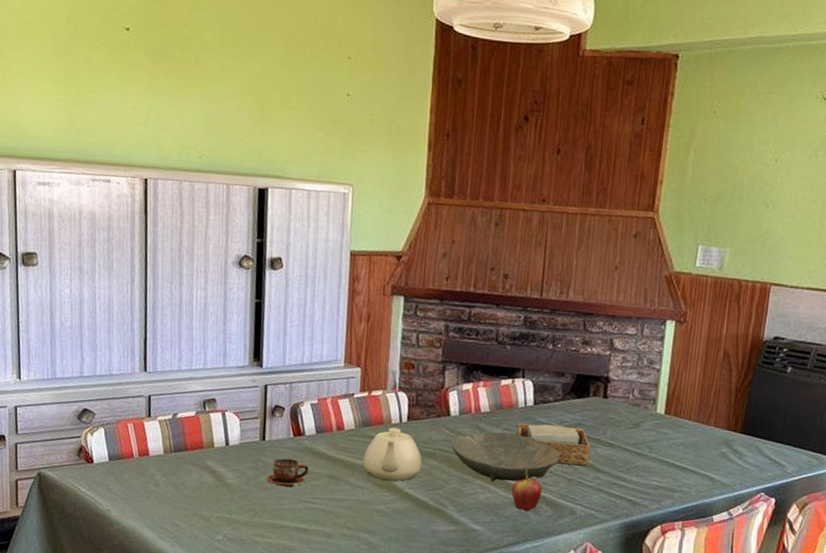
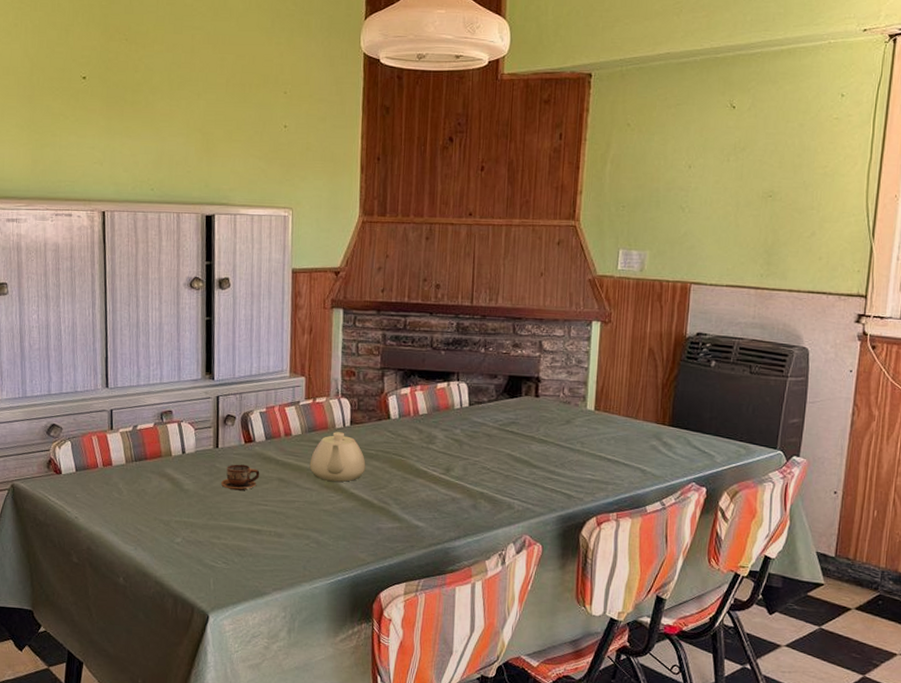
bowl: present [451,432,560,483] -> none [392,432,496,481]
fruit: present [511,465,542,512] -> none [450,463,481,508]
napkin holder: present [516,423,591,466] -> none [453,424,525,463]

